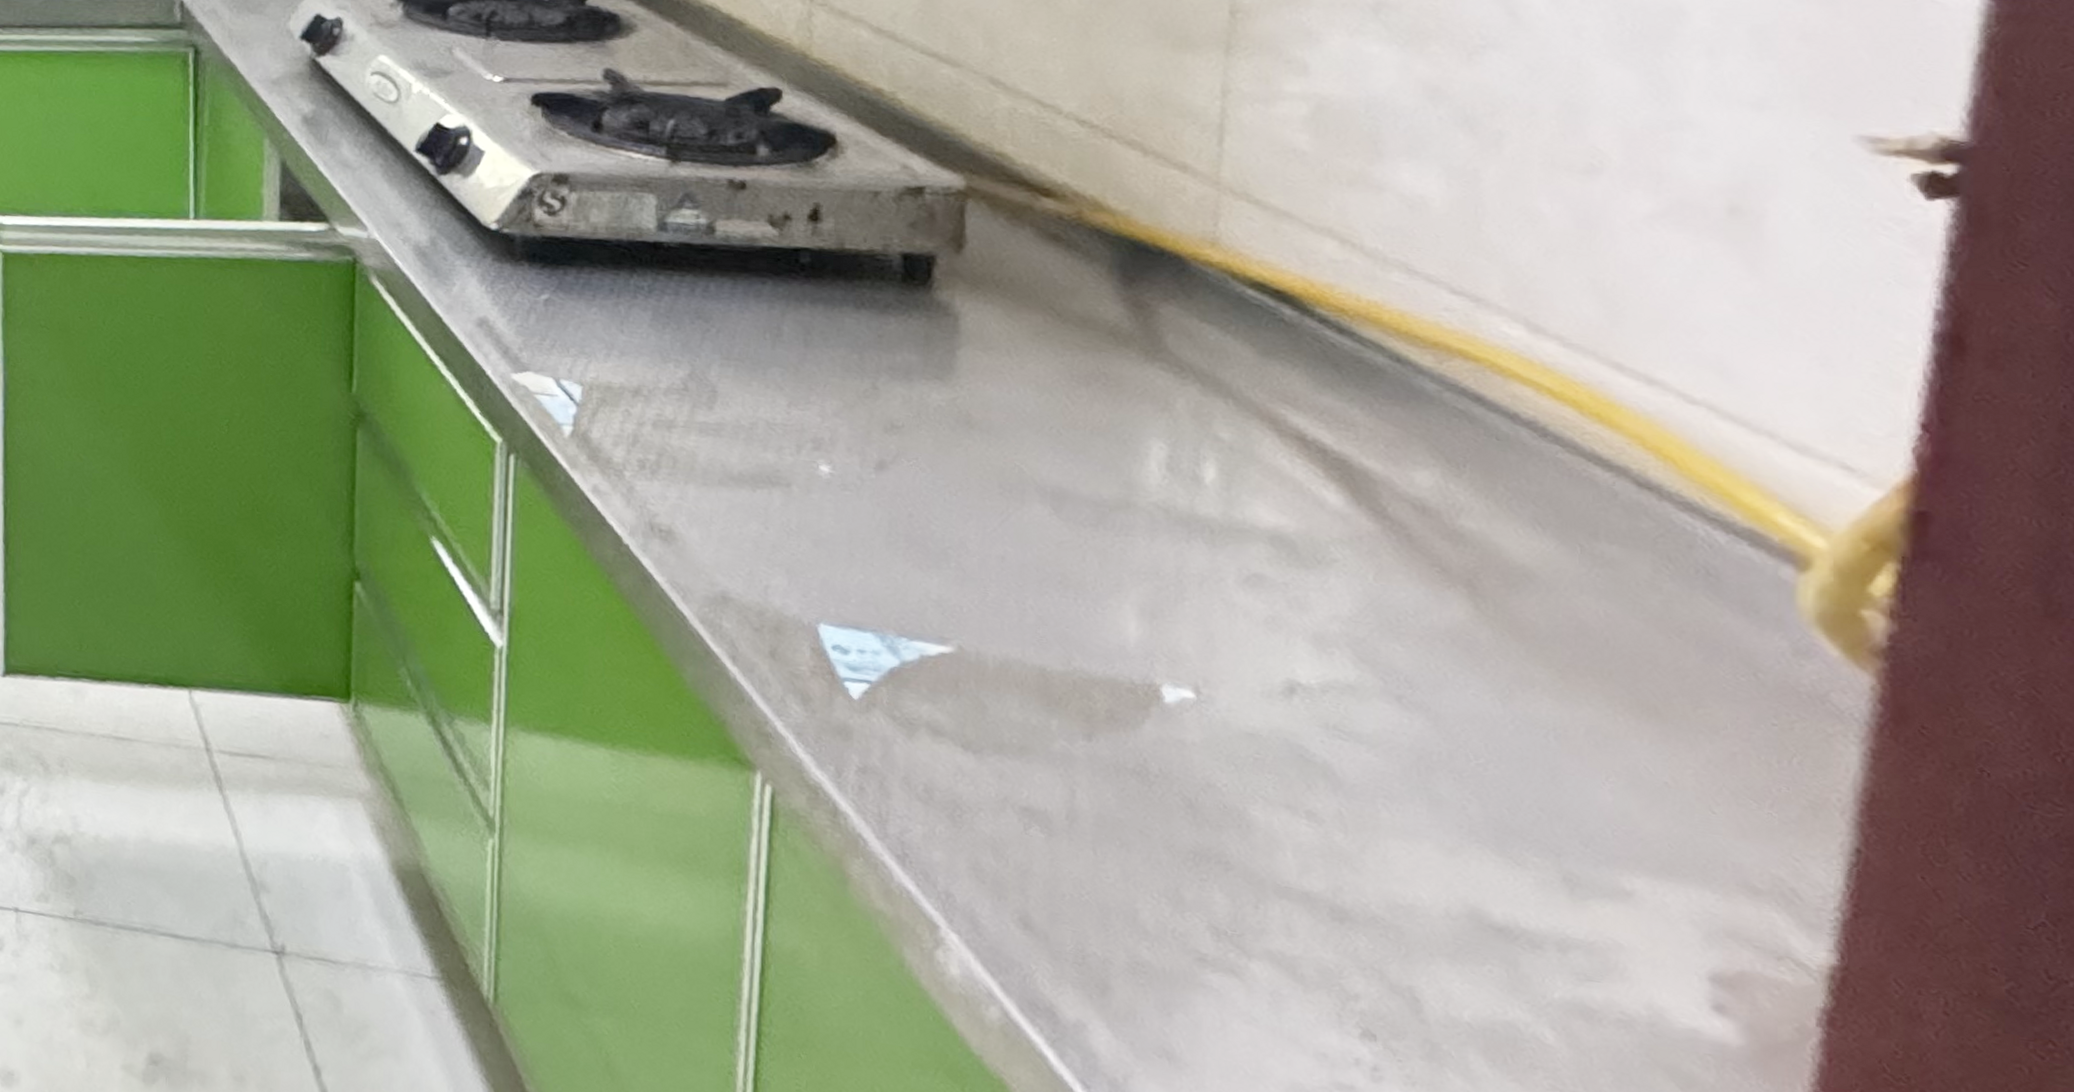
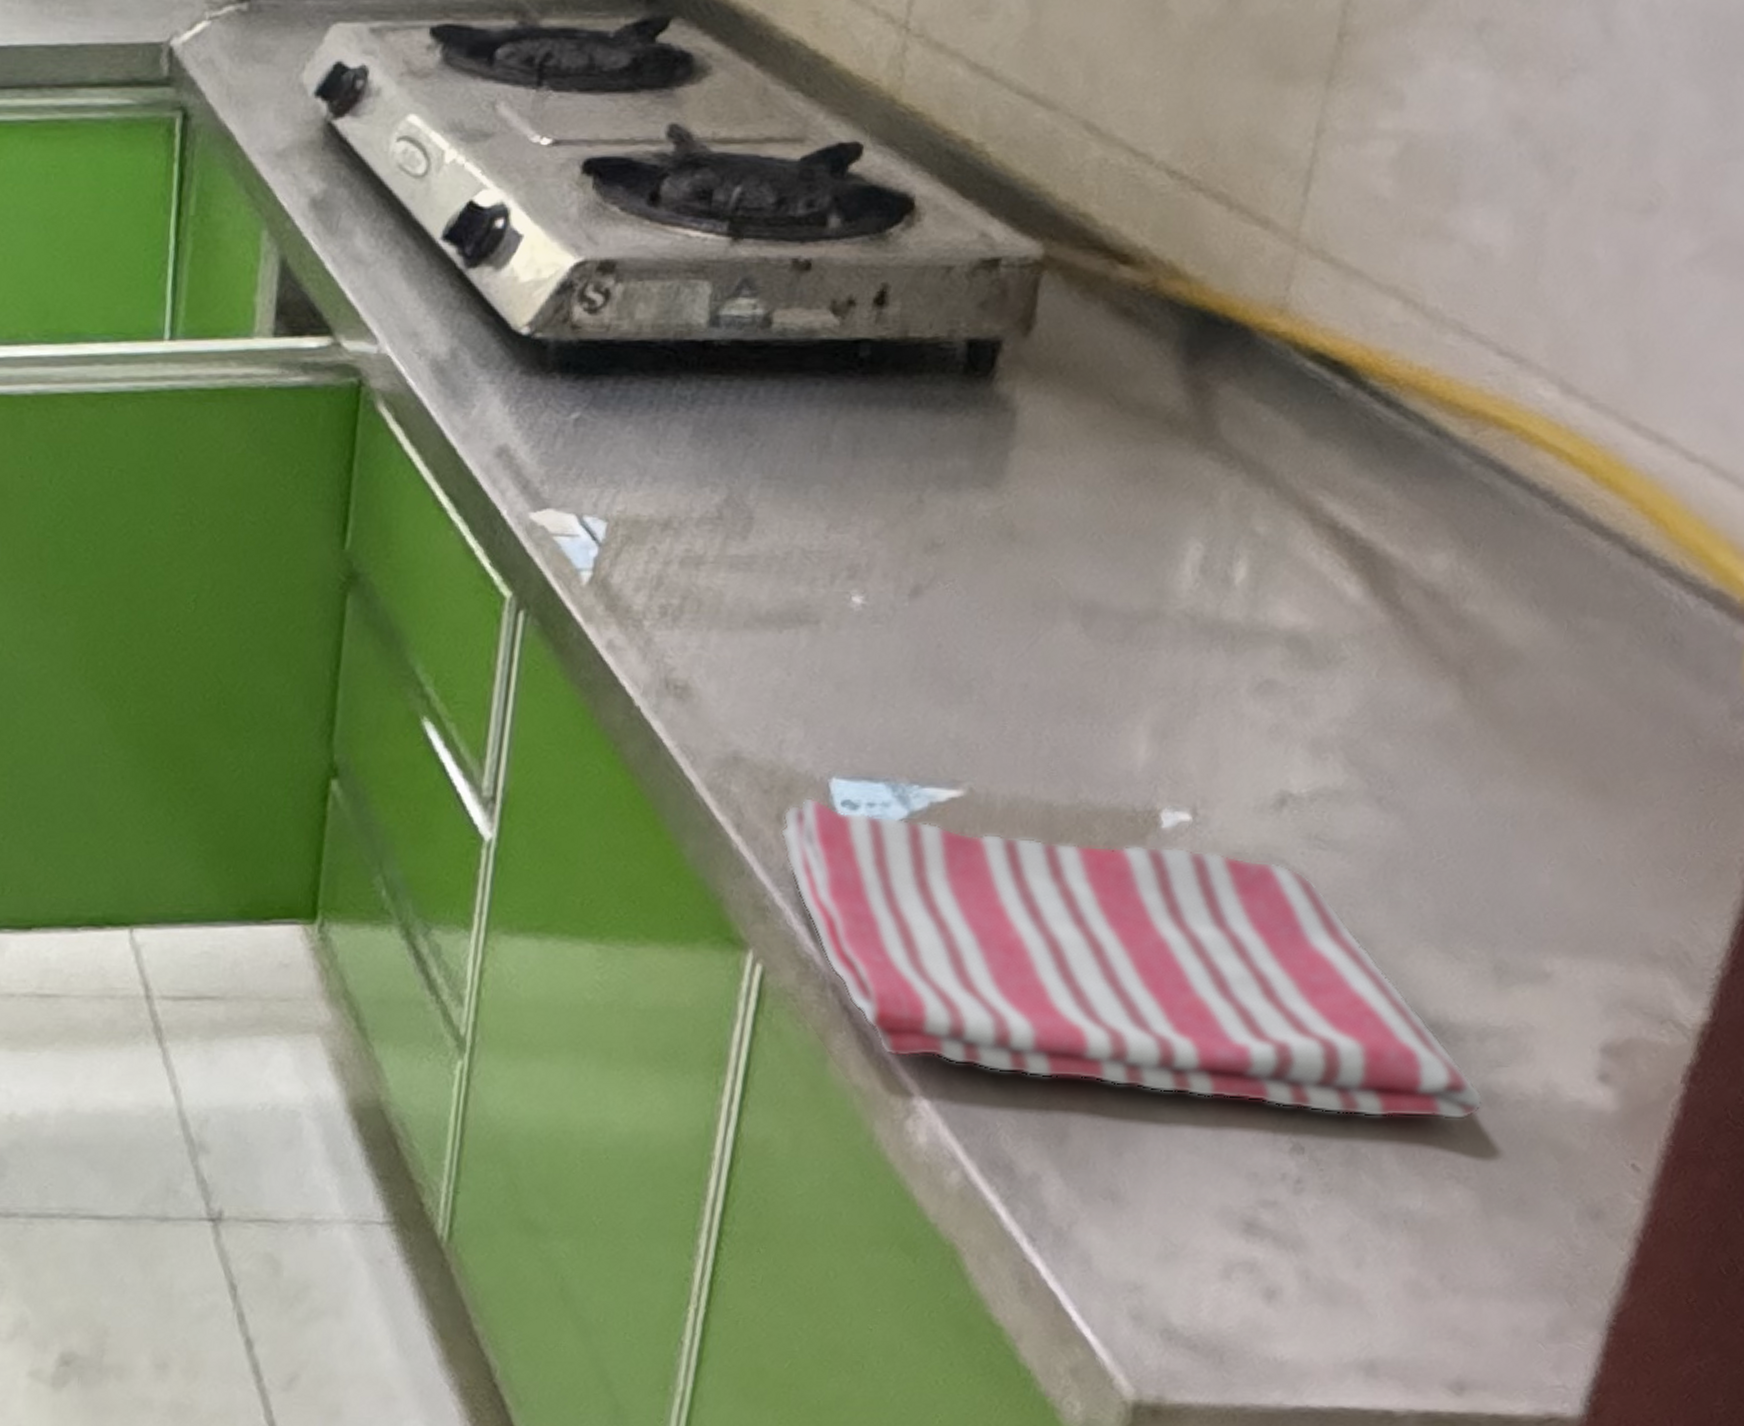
dish towel: none [775,638,1578,1031] -> present [780,797,1484,1120]

